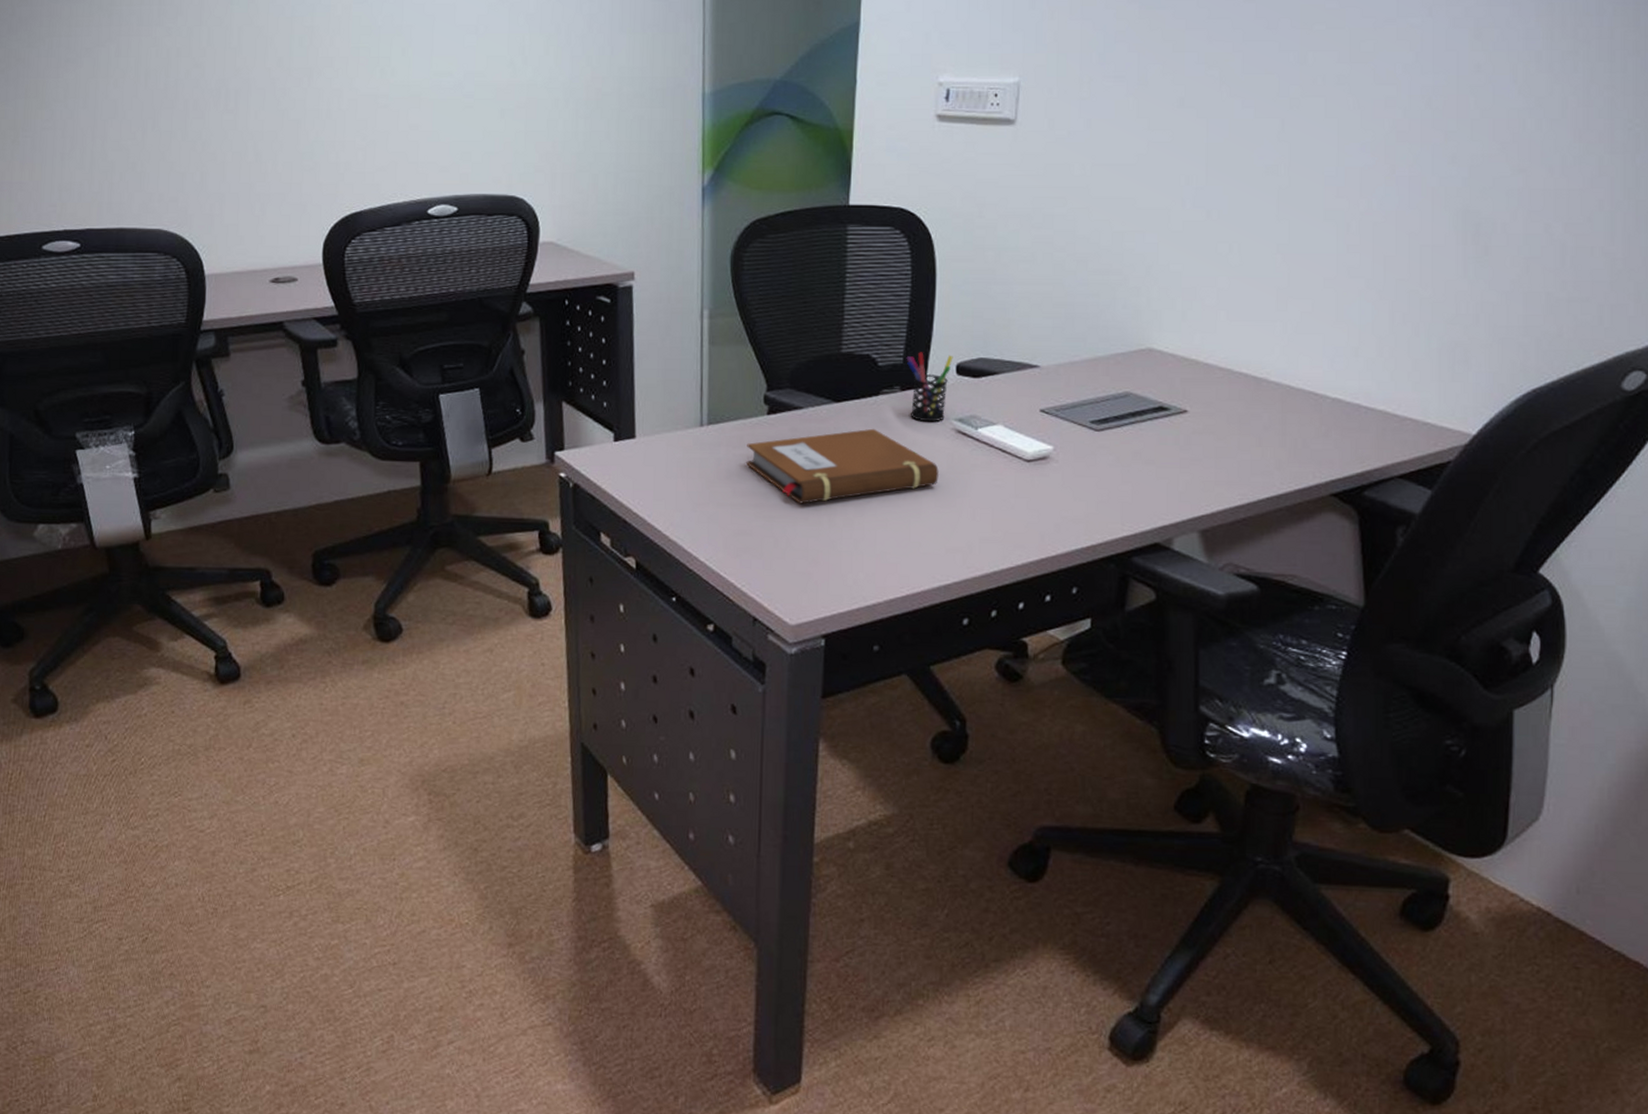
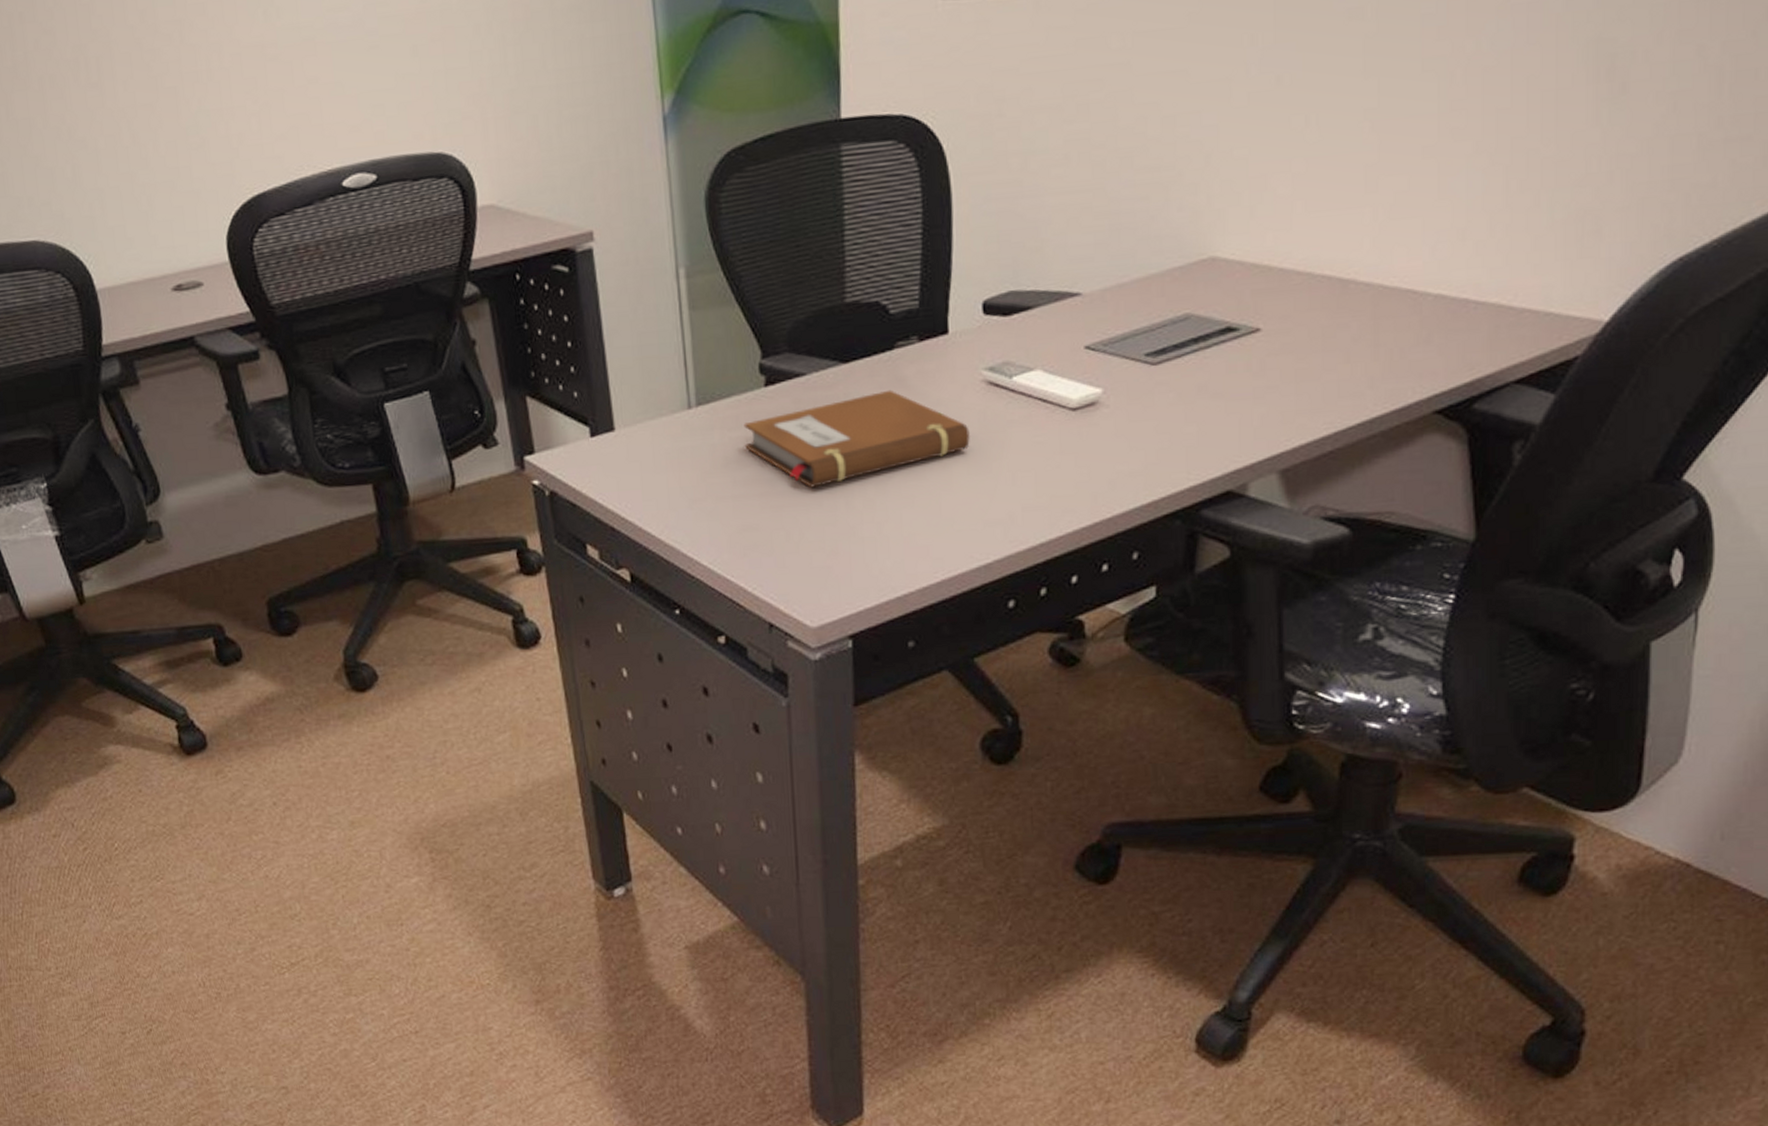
pen holder: present [906,352,953,422] -> none [922,291,978,376]

